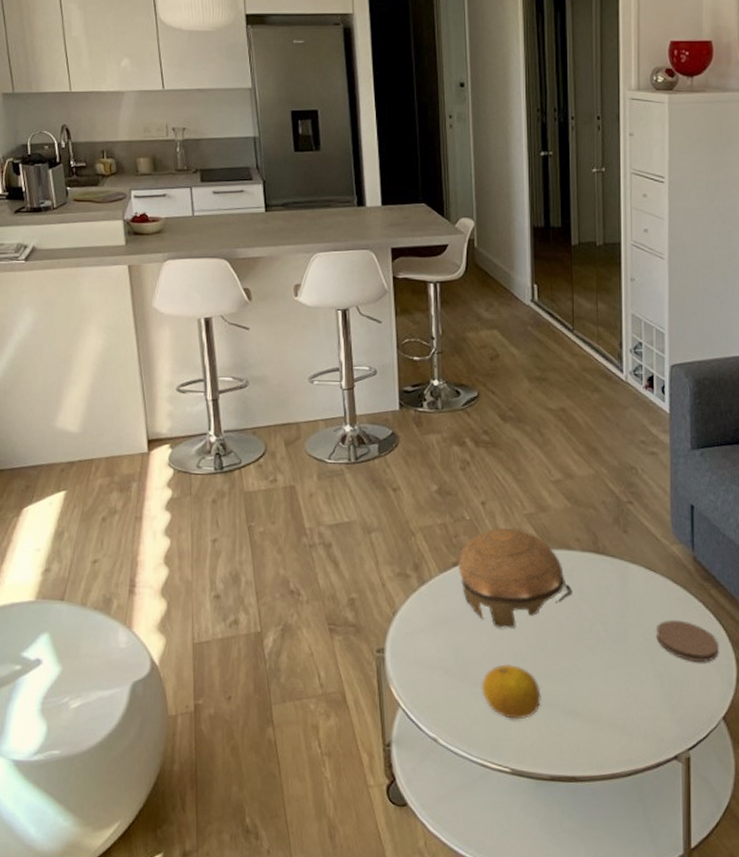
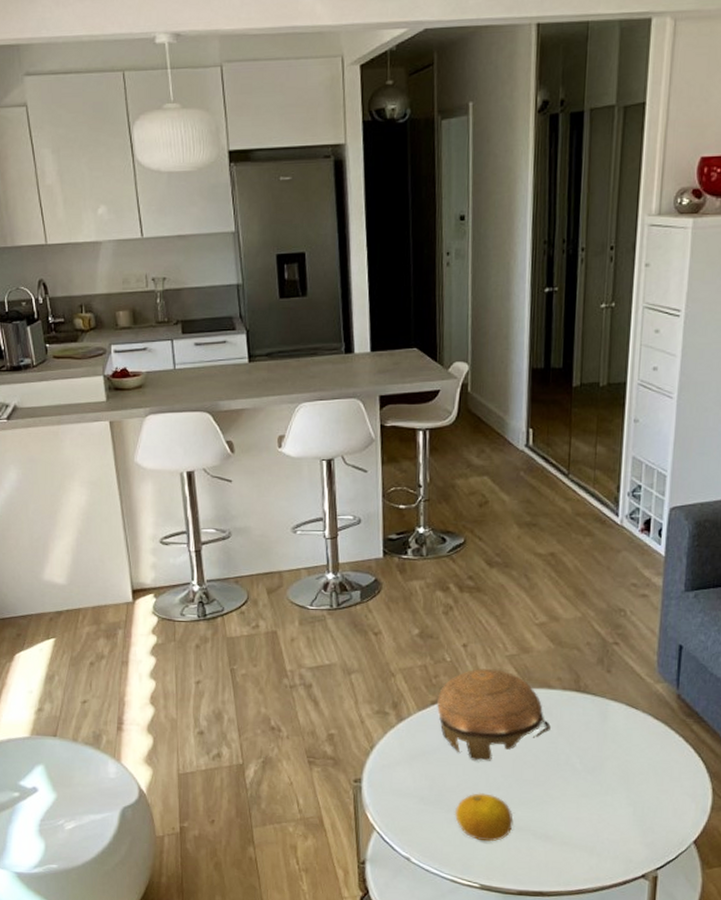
coaster: present [656,620,719,662] -> none [633,754,696,792]

